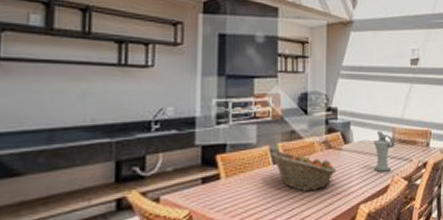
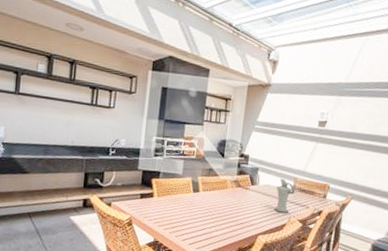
fruit basket: present [271,151,337,191] -> none [192,182,243,218]

